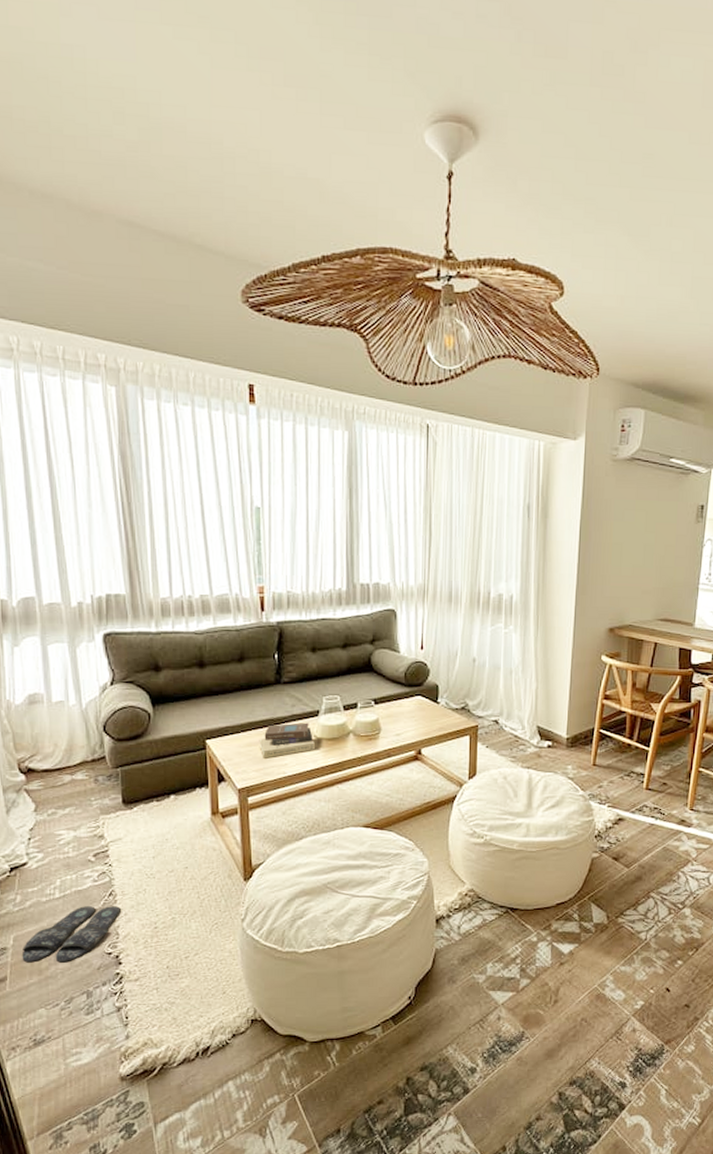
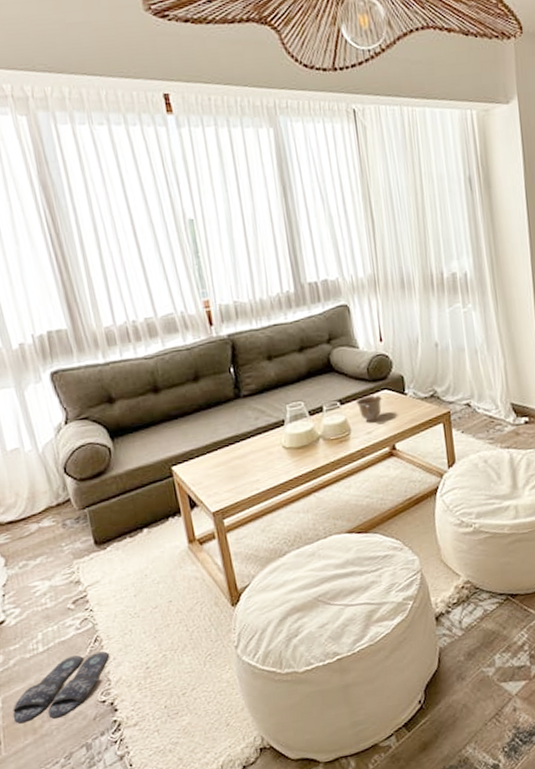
books: present [259,722,316,759] -> none [226,434,287,477]
teacup: none [389,699,415,726] -> present [356,395,382,423]

